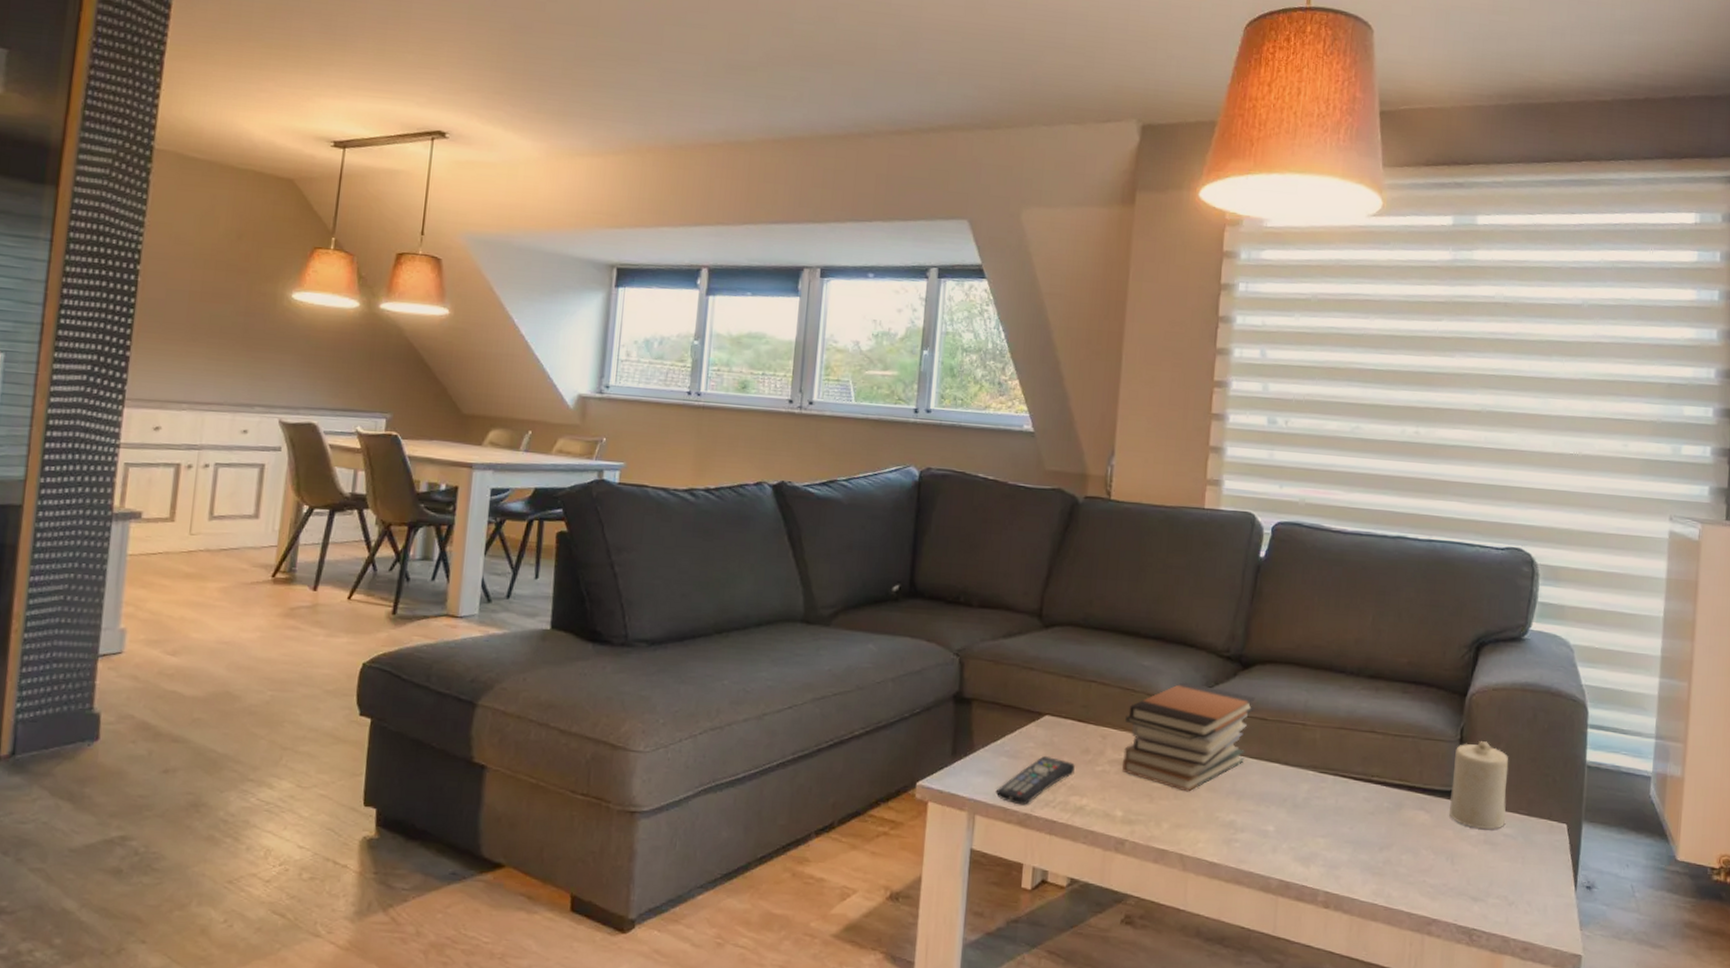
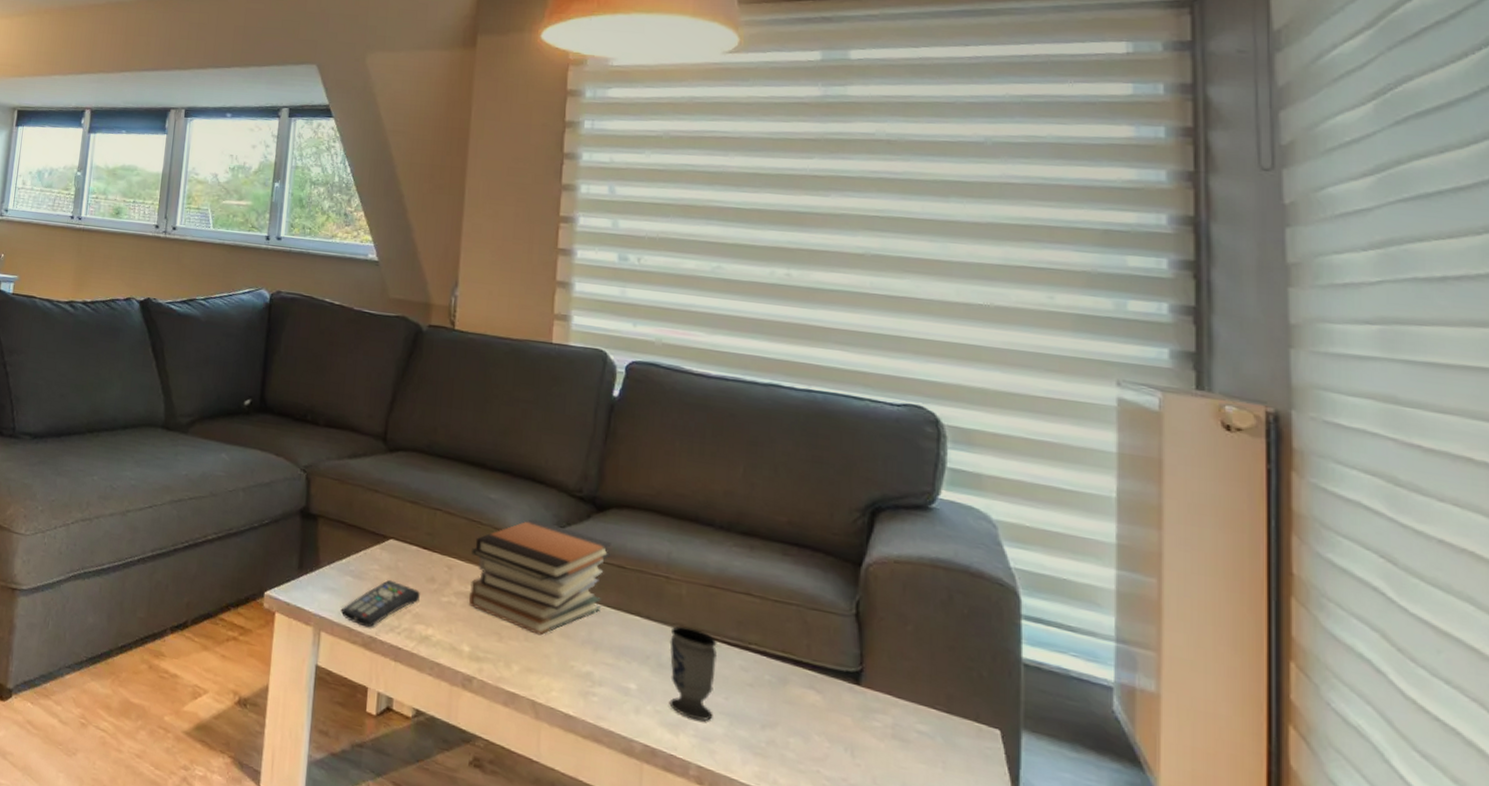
cup: none [1302,768,1345,851] -> present [669,626,717,721]
candle: present [1449,741,1509,829] -> none [846,619,920,724]

